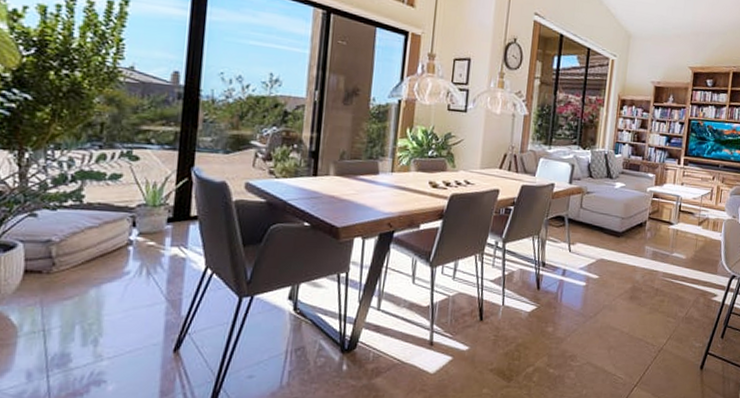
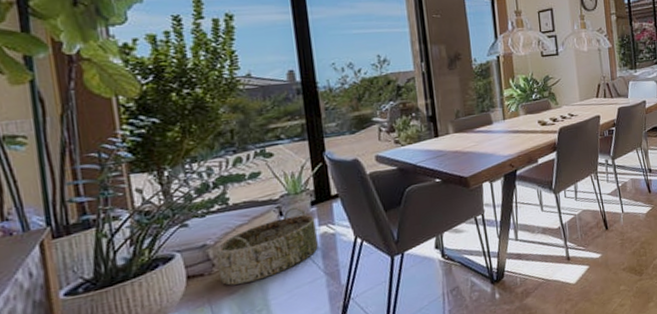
basket: none [56,220,168,292] -> present [215,207,318,286]

